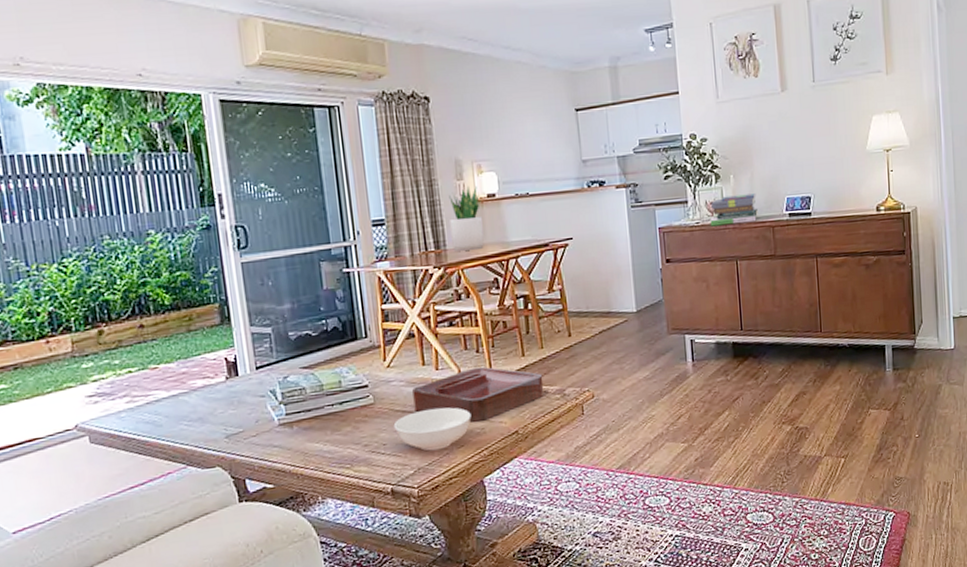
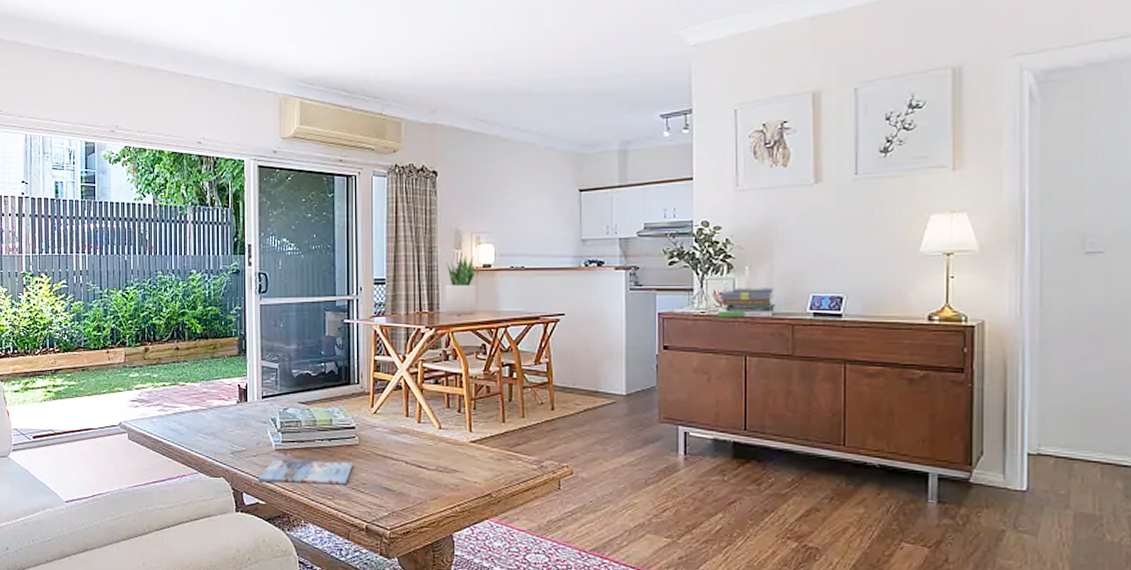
magazine: none [262,424,371,463] -> present [258,459,353,485]
bowl: present [393,407,472,451] -> none [374,458,447,498]
decorative tray: present [412,366,545,422] -> none [395,426,521,478]

